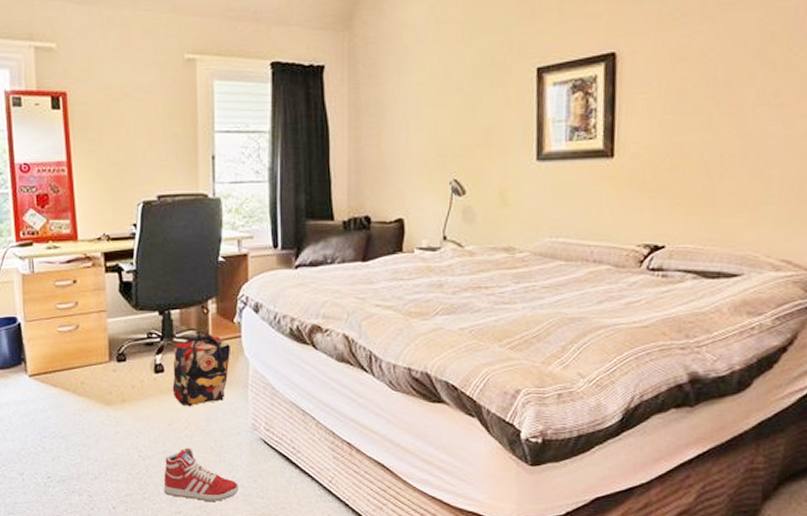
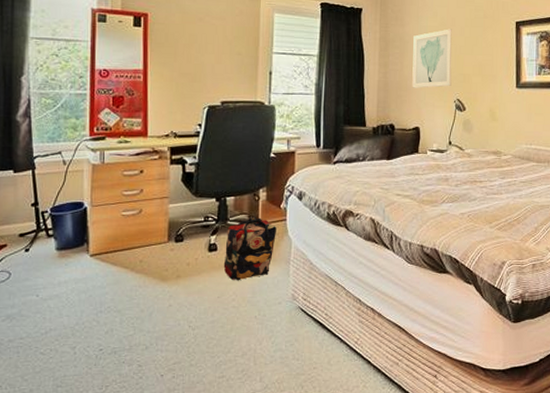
sneaker: present [163,447,239,501] -> none [209,317,278,365]
wall art: none [393,84,446,168] -> present [412,29,452,88]

